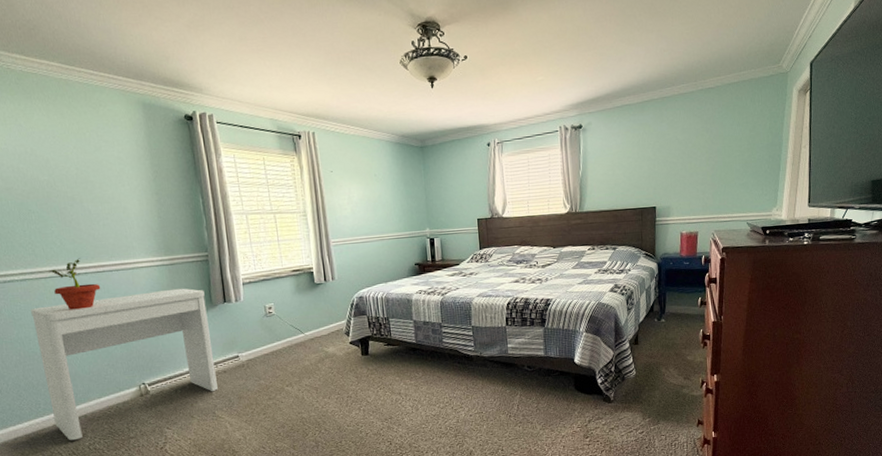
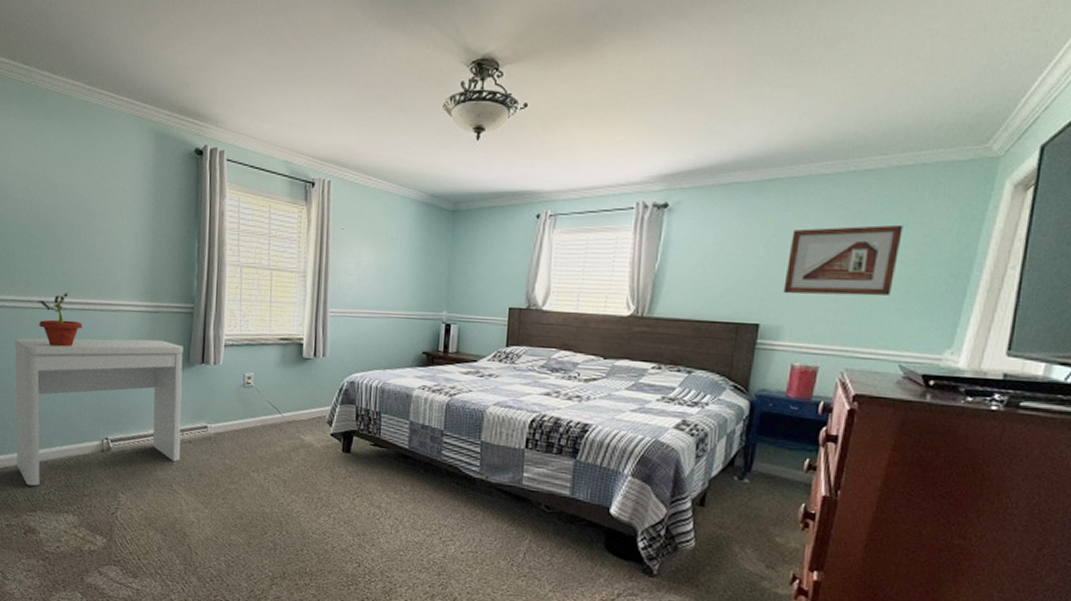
picture frame: none [668,124,737,183] -> present [783,224,903,297]

